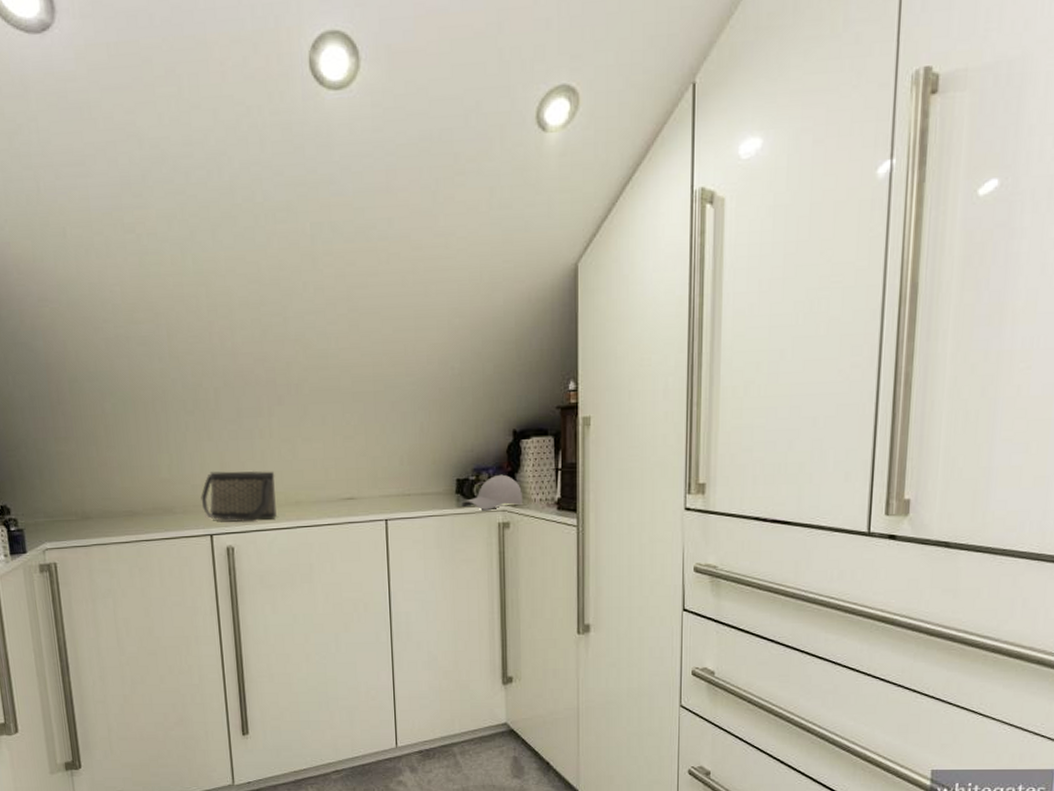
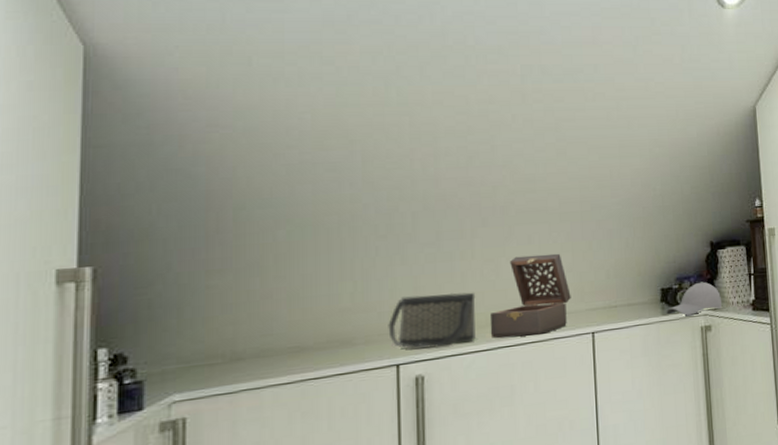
jewelry box: none [288,435,365,519] -> present [489,253,571,338]

